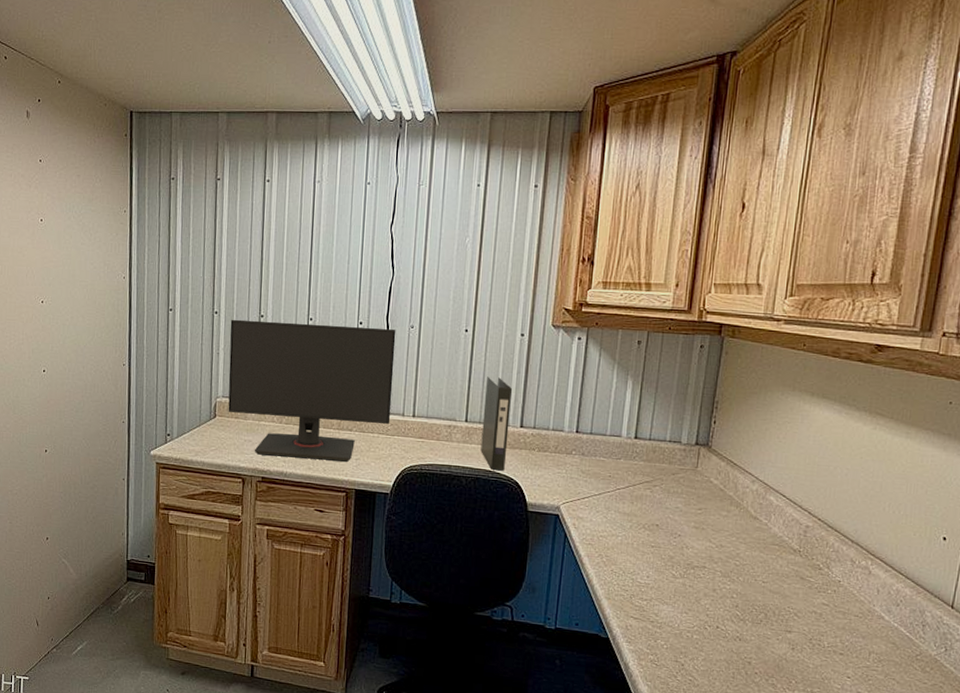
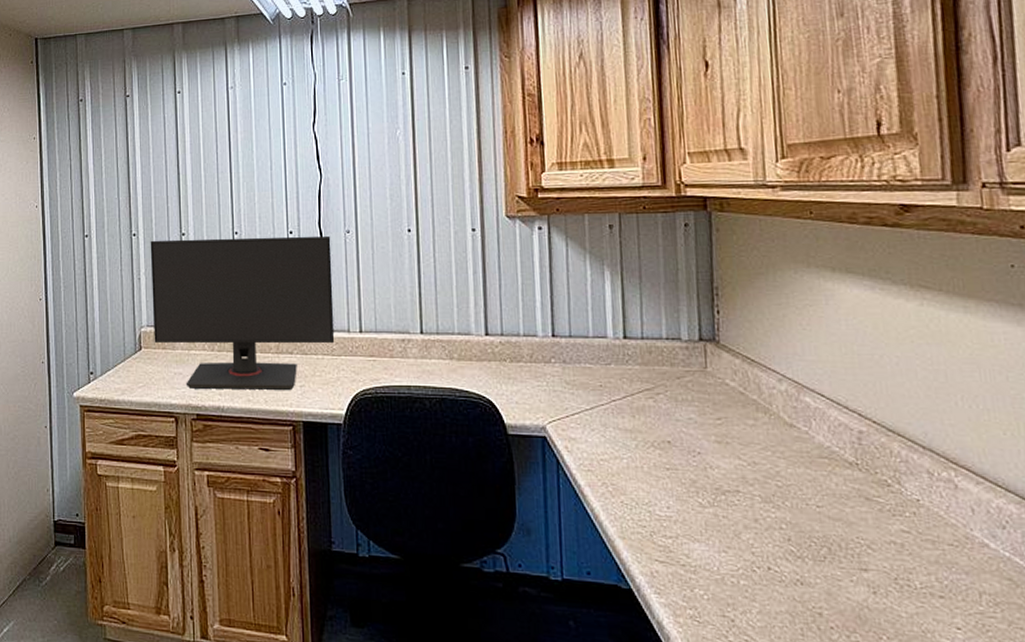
binder: present [480,377,513,471] -> none [439,280,474,388]

